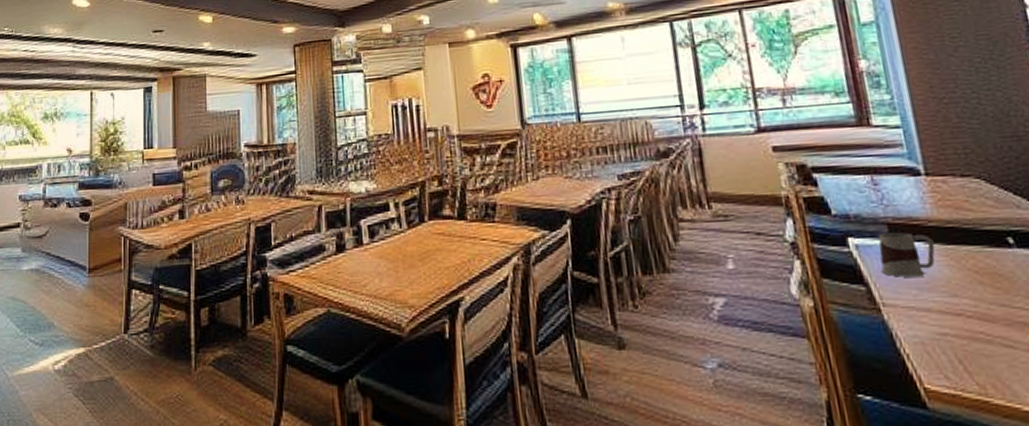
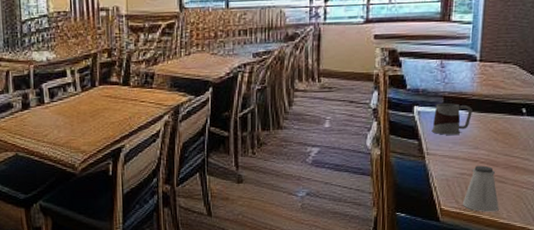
saltshaker: none [955,321,1017,395] -> present [462,165,499,212]

